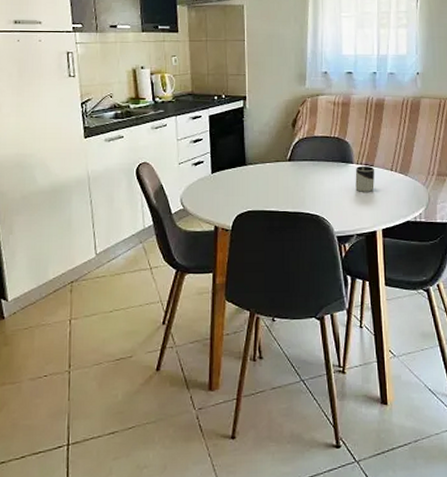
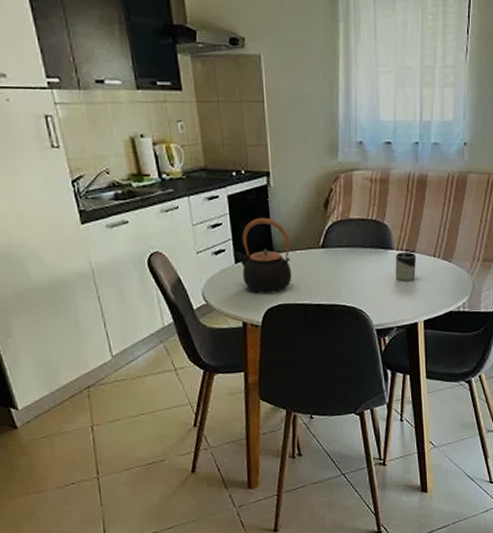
teapot: none [210,134,261,200] -> present [233,217,292,293]

